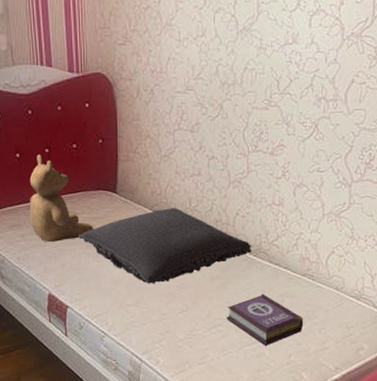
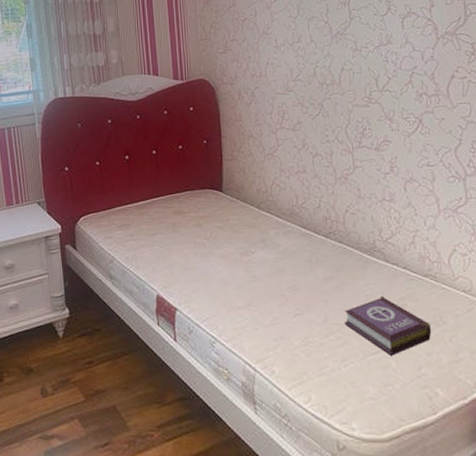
teddy bear: present [29,154,93,243] -> none [137,156,201,242]
pillow: present [78,208,252,284] -> none [186,206,366,285]

